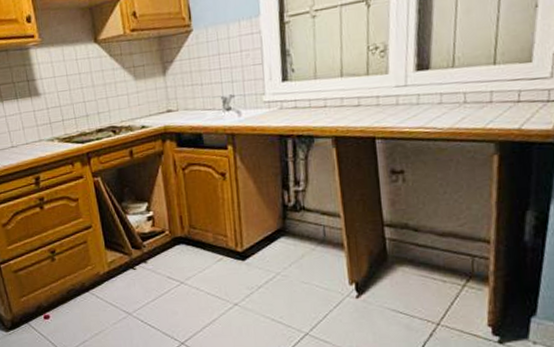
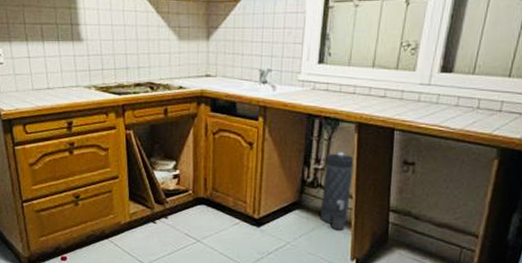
canister: none [305,170,339,254] -> present [319,152,354,231]

